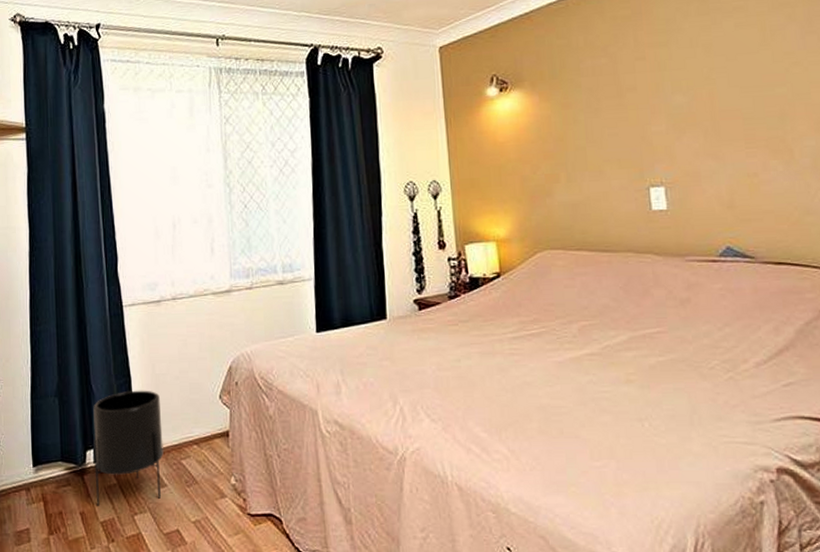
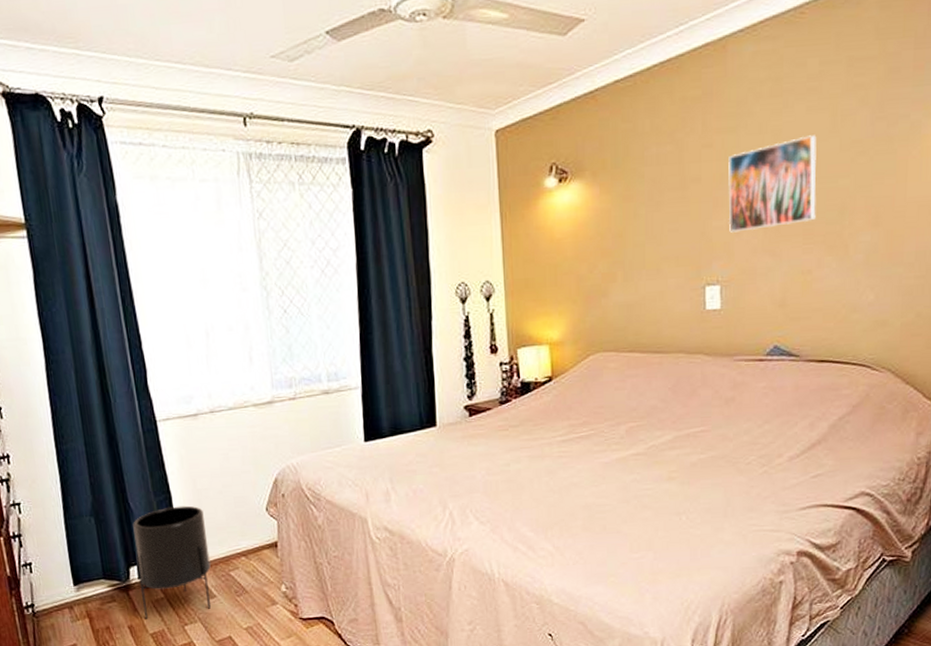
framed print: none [662,48,756,137] -> present [728,135,817,233]

